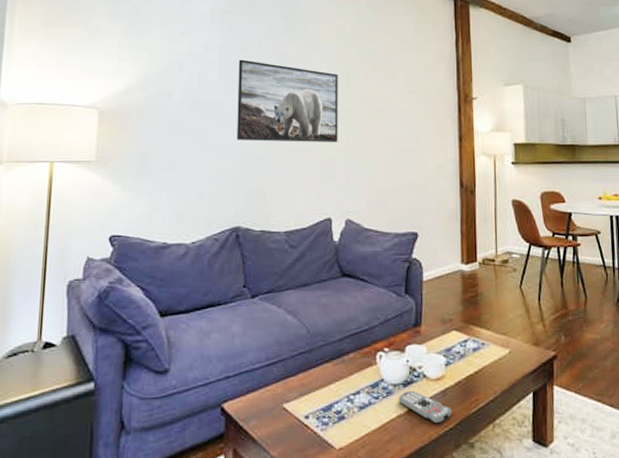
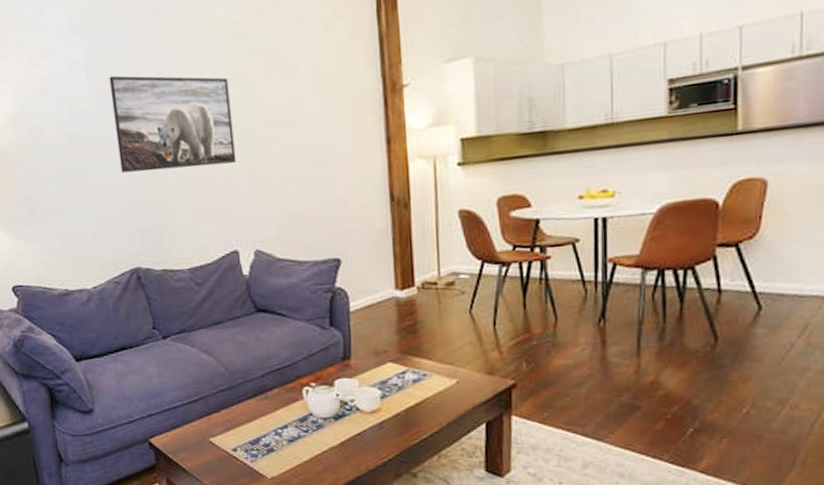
remote control: present [398,390,453,424] -> none [329,423,392,455]

